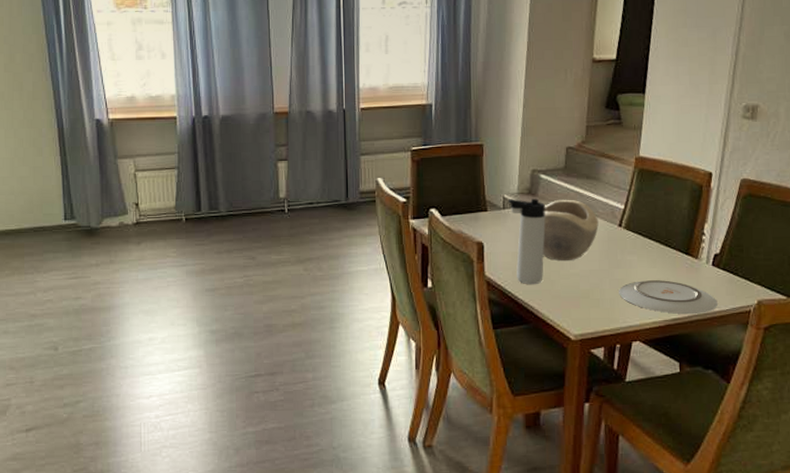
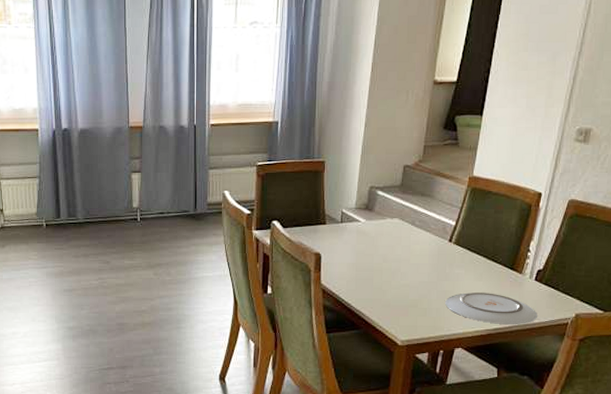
thermos bottle: present [508,198,546,284] -> none [345,213,382,293]
decorative bowl: present [542,199,599,262] -> none [376,215,430,273]

